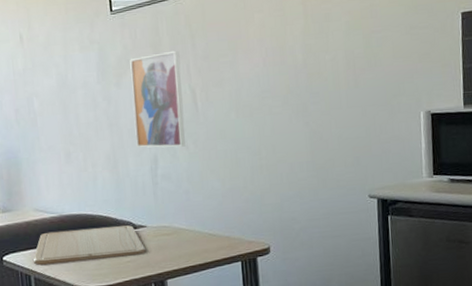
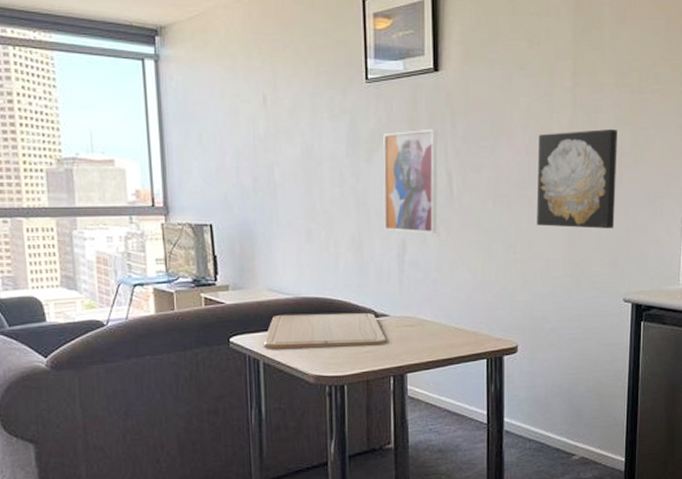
wall art: none [274,35,354,132] -> present [536,129,617,229]

